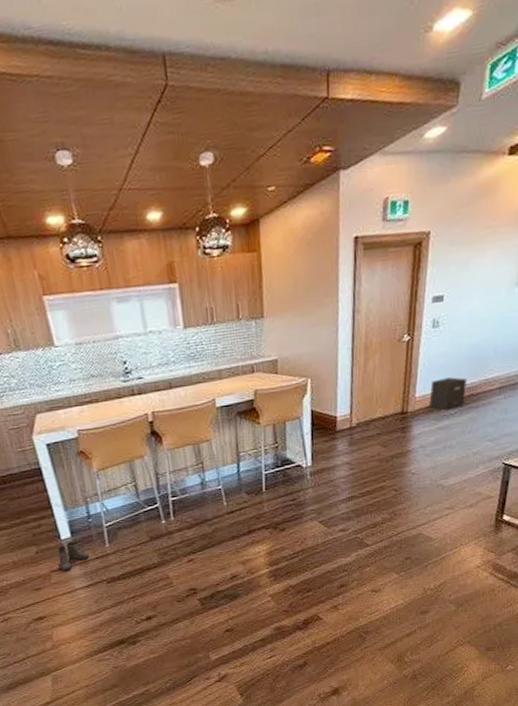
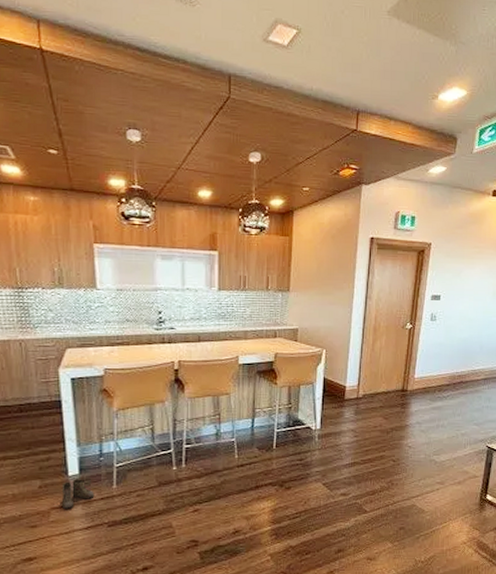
speaker: present [429,377,468,411] -> none [426,364,458,393]

